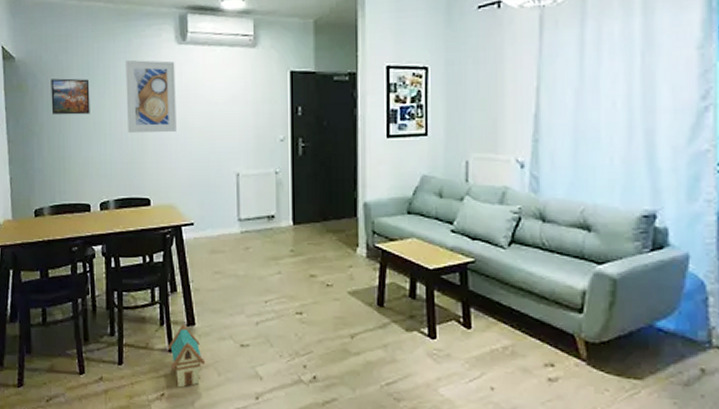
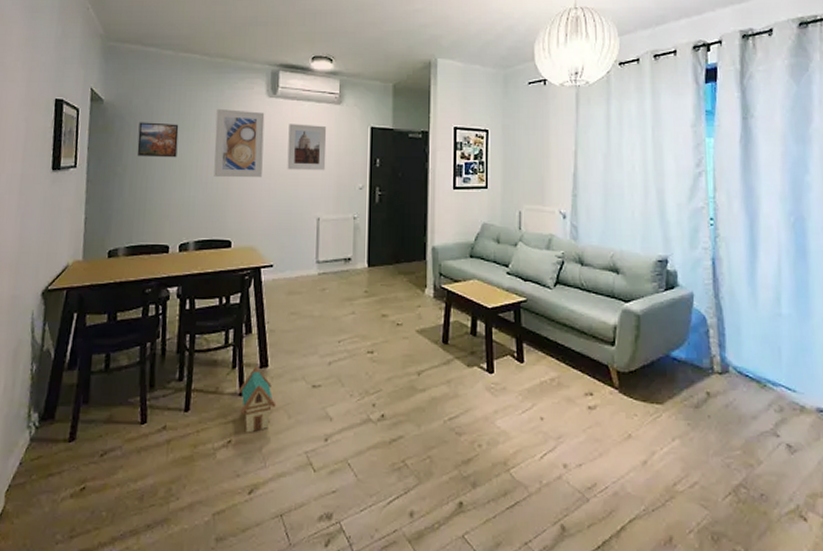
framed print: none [201,71,243,123] -> present [287,123,327,171]

